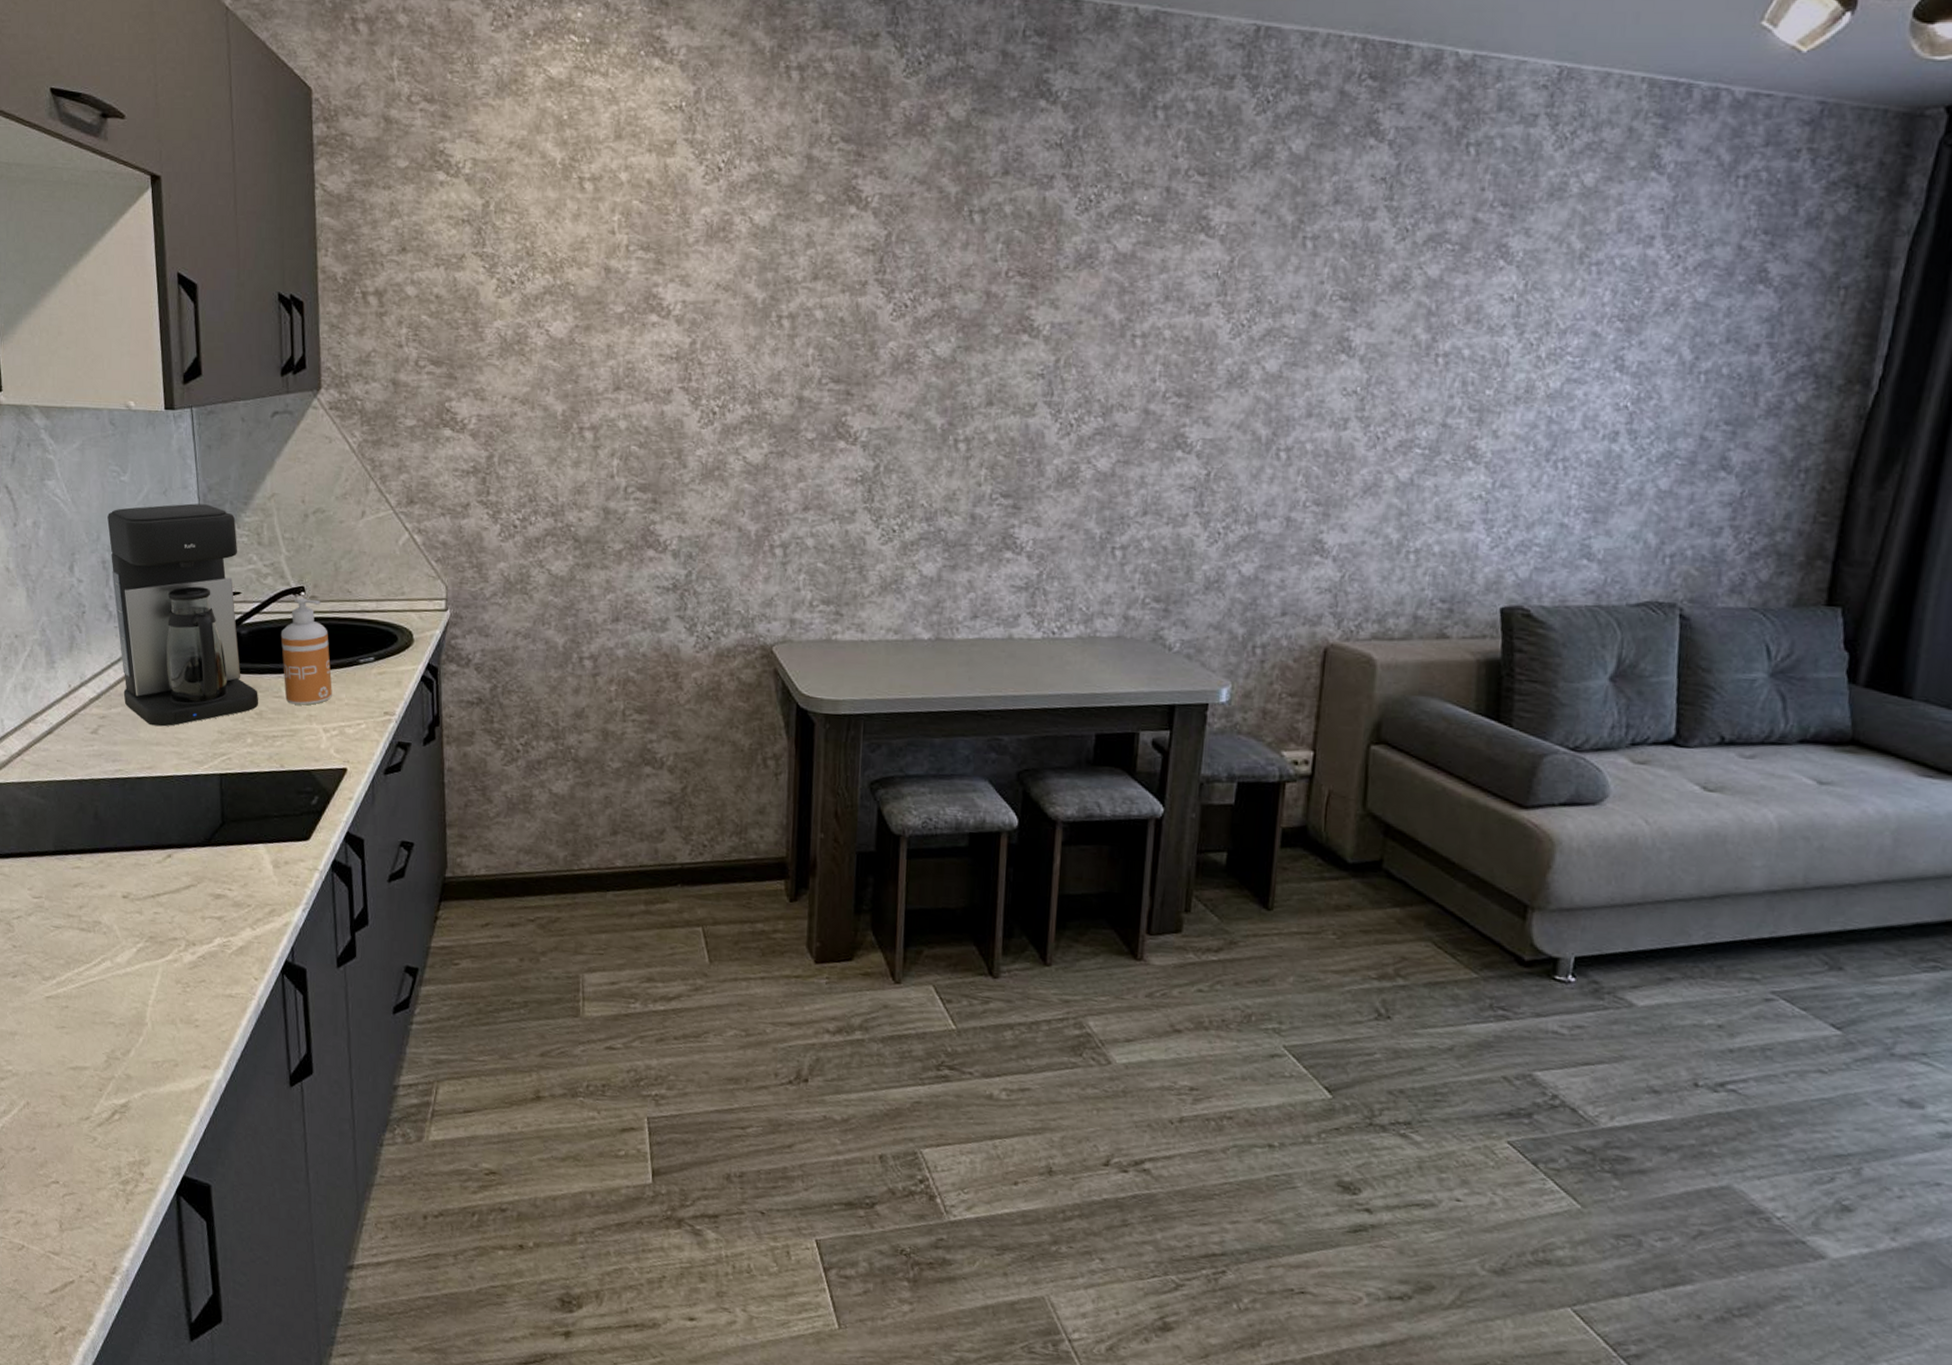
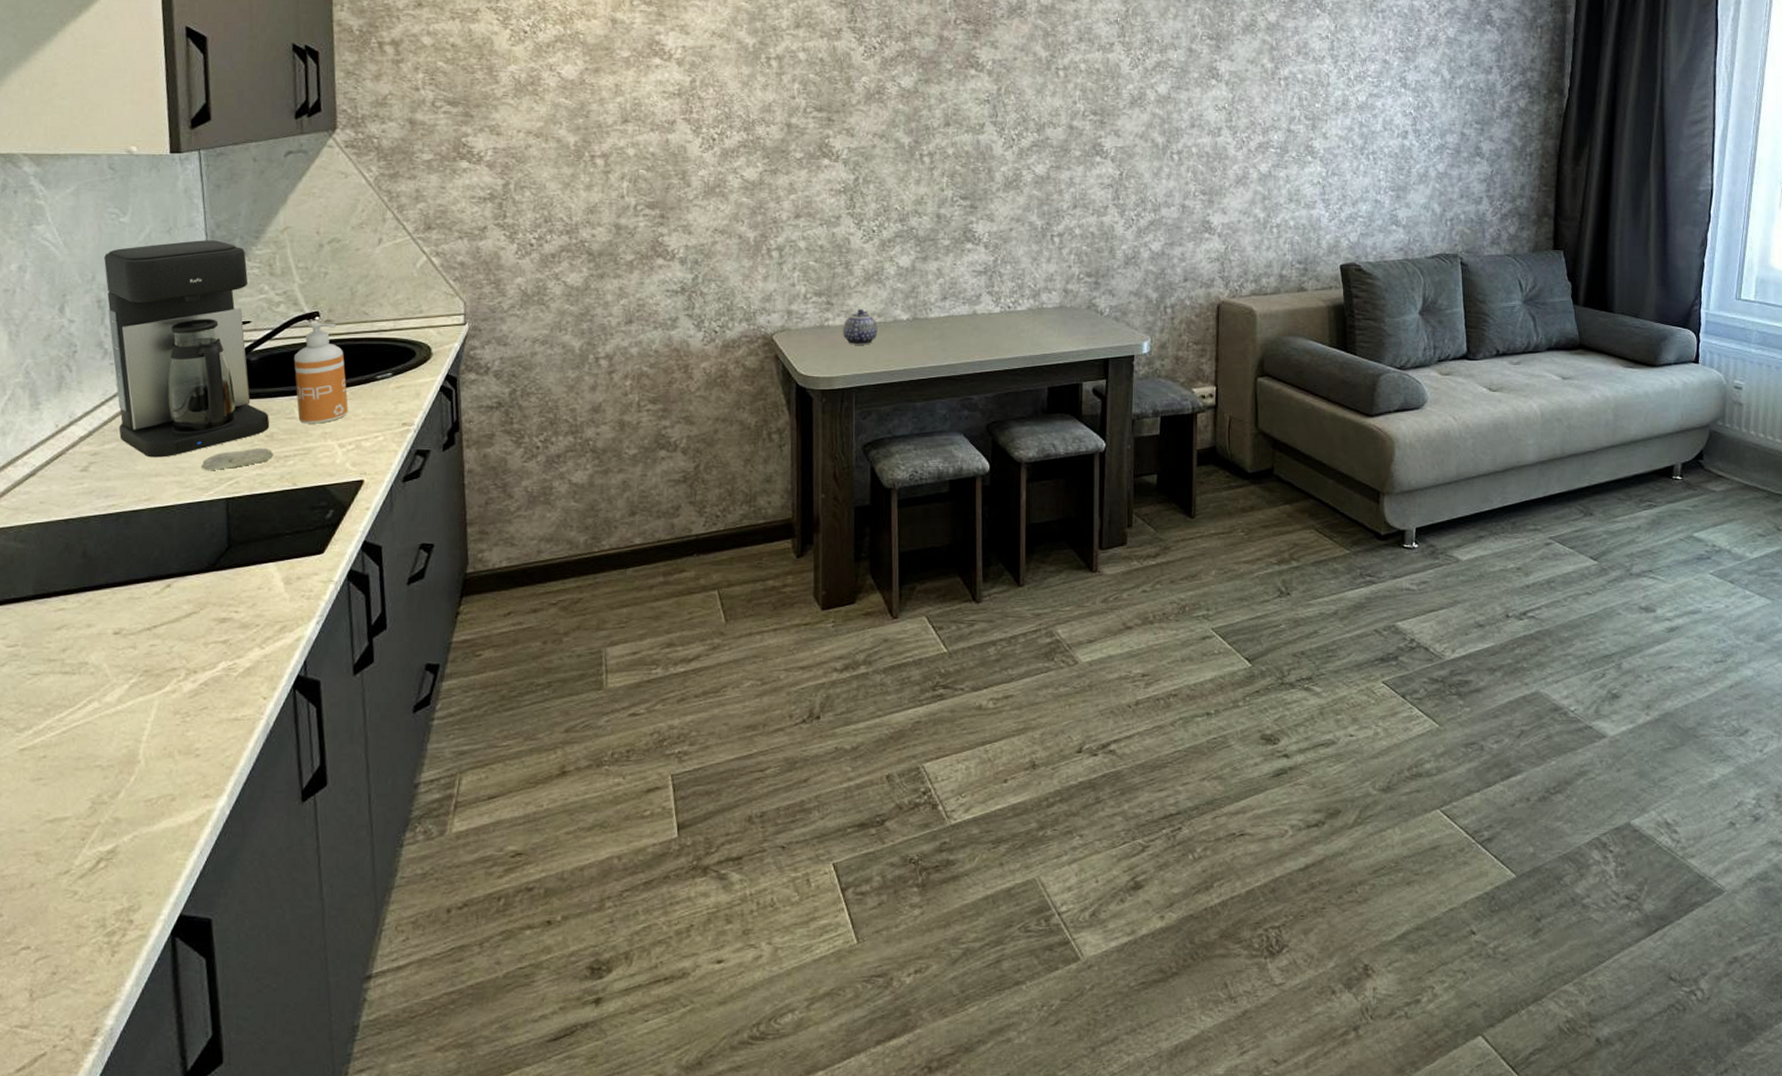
sponge: none [196,725,263,744] -> present [200,447,274,470]
teapot: none [852,623,894,666] -> present [843,309,878,345]

